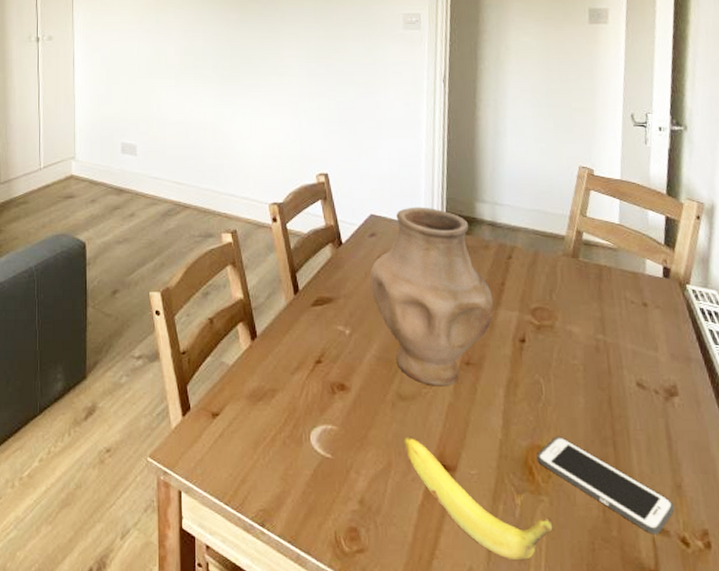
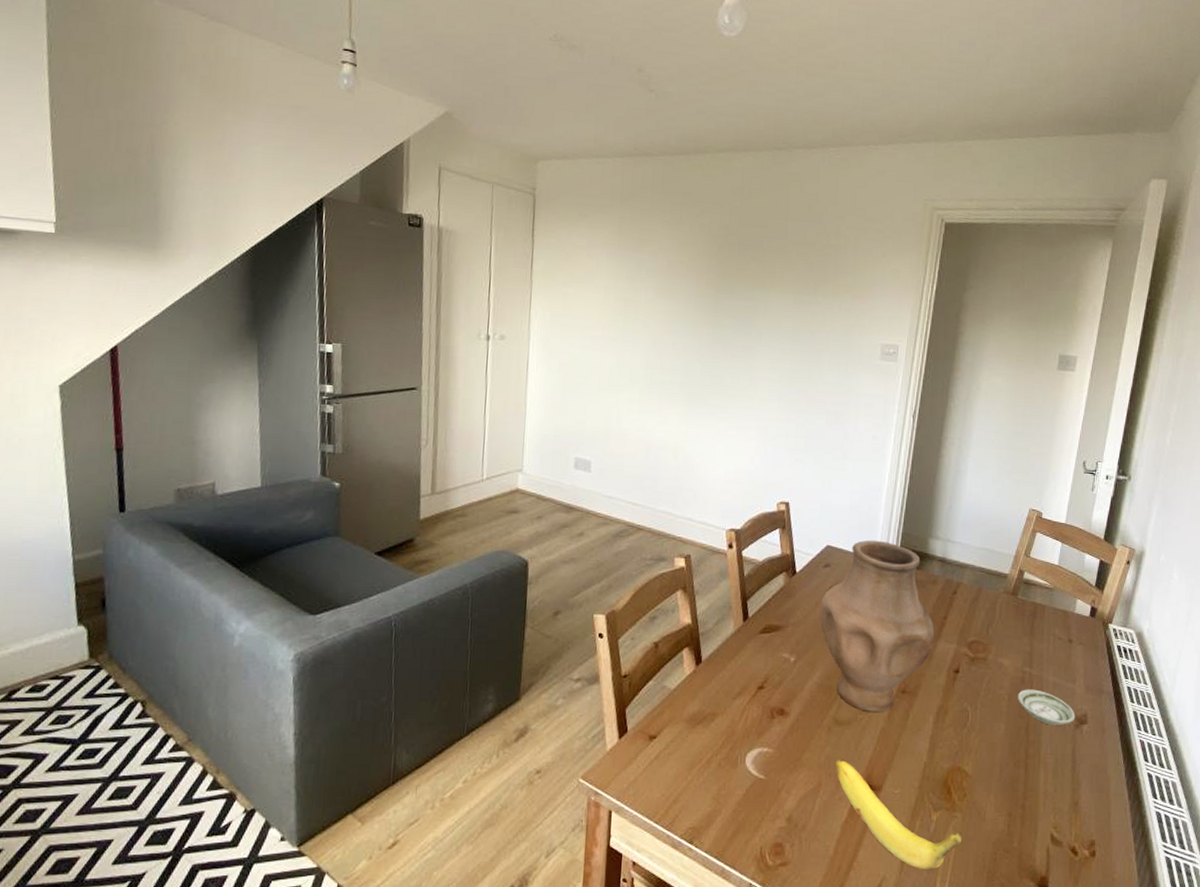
cell phone: present [537,437,675,535] -> none [956,759,1070,845]
saucer: none [594,358,664,398] -> present [1018,689,1076,725]

